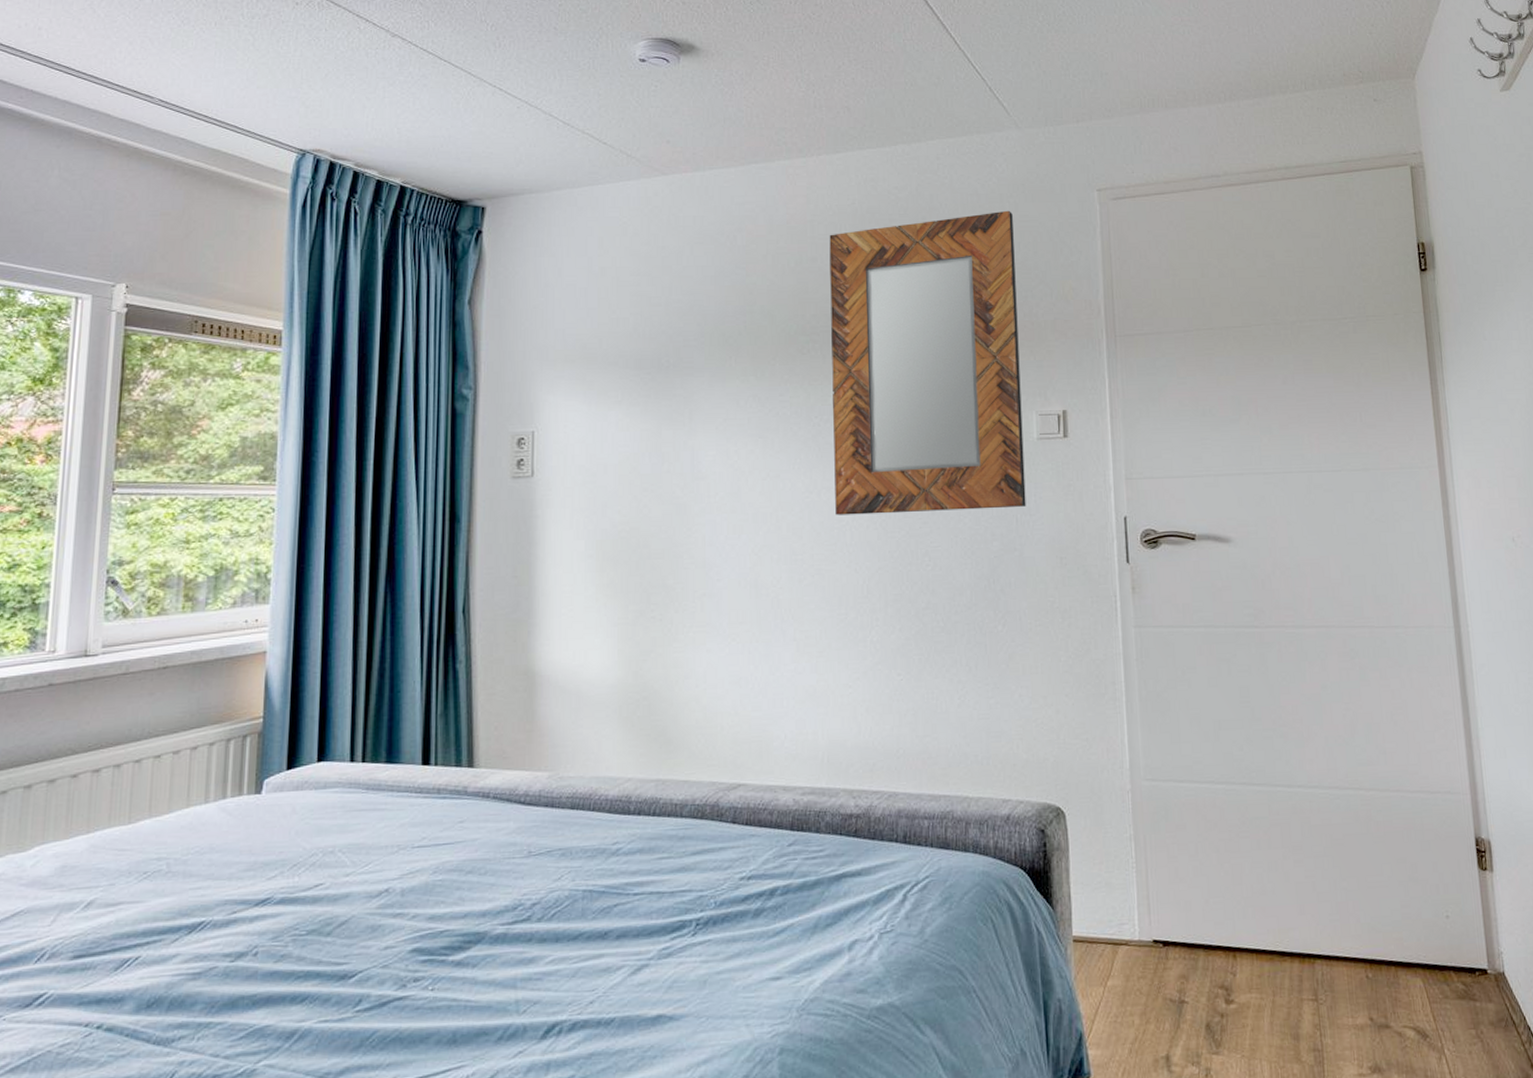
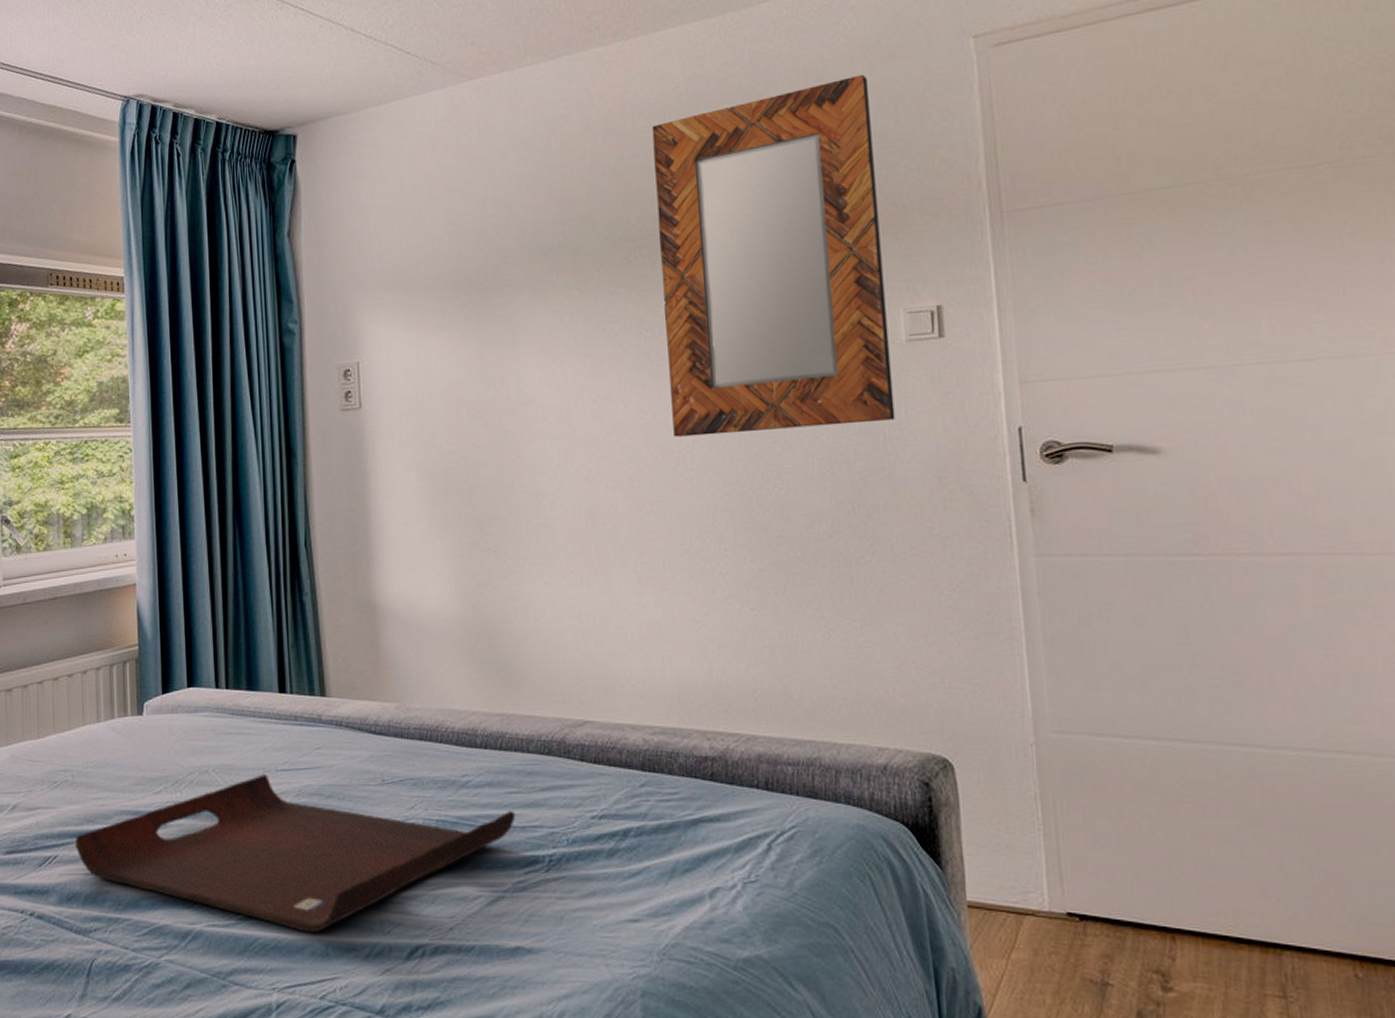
serving tray: none [163,852,665,1020] -> present [75,774,516,933]

